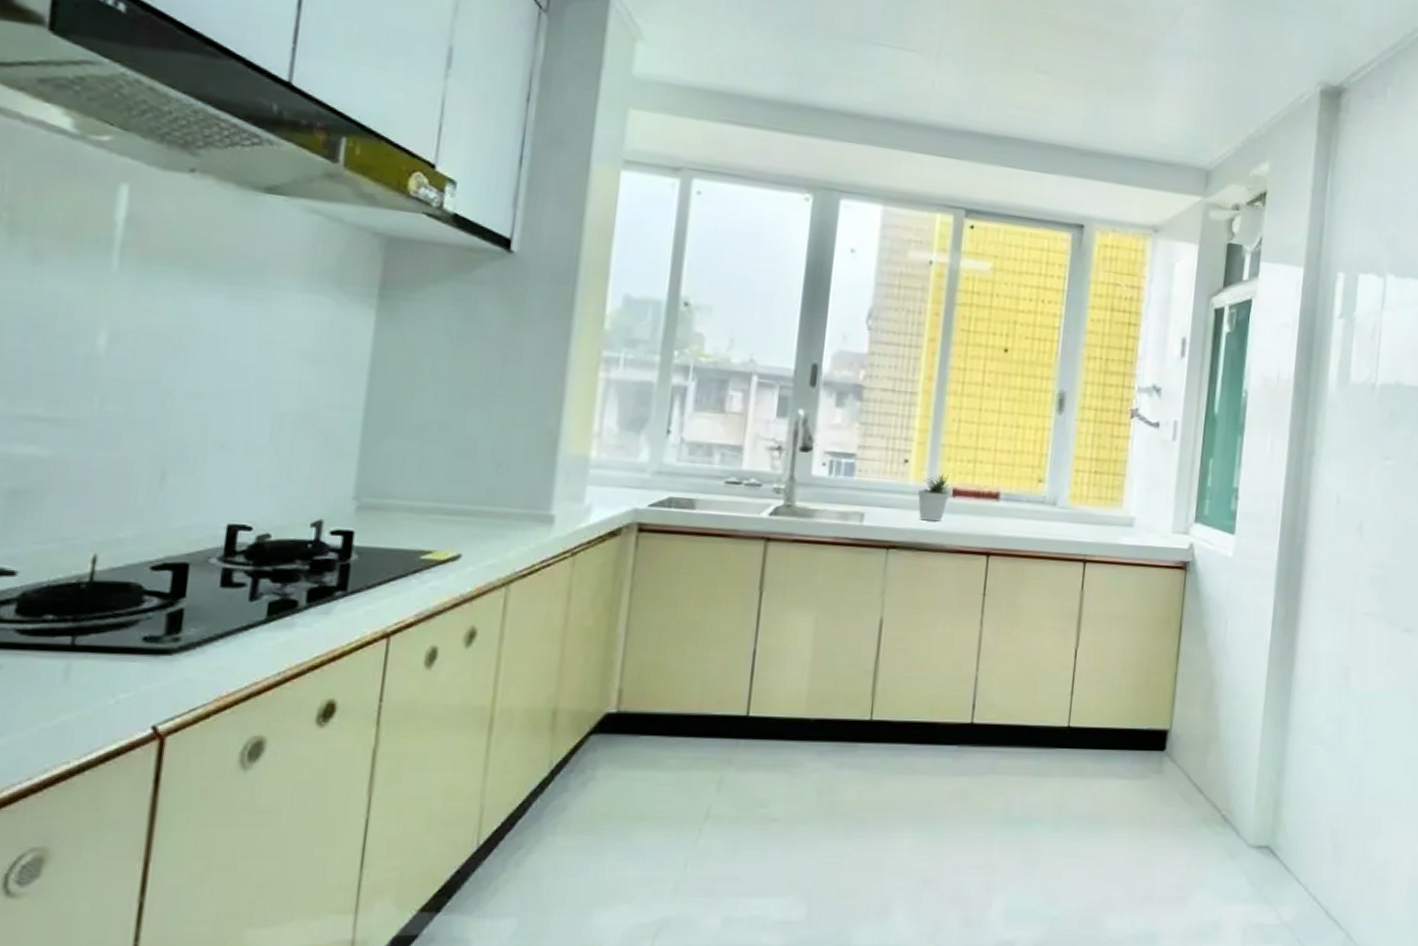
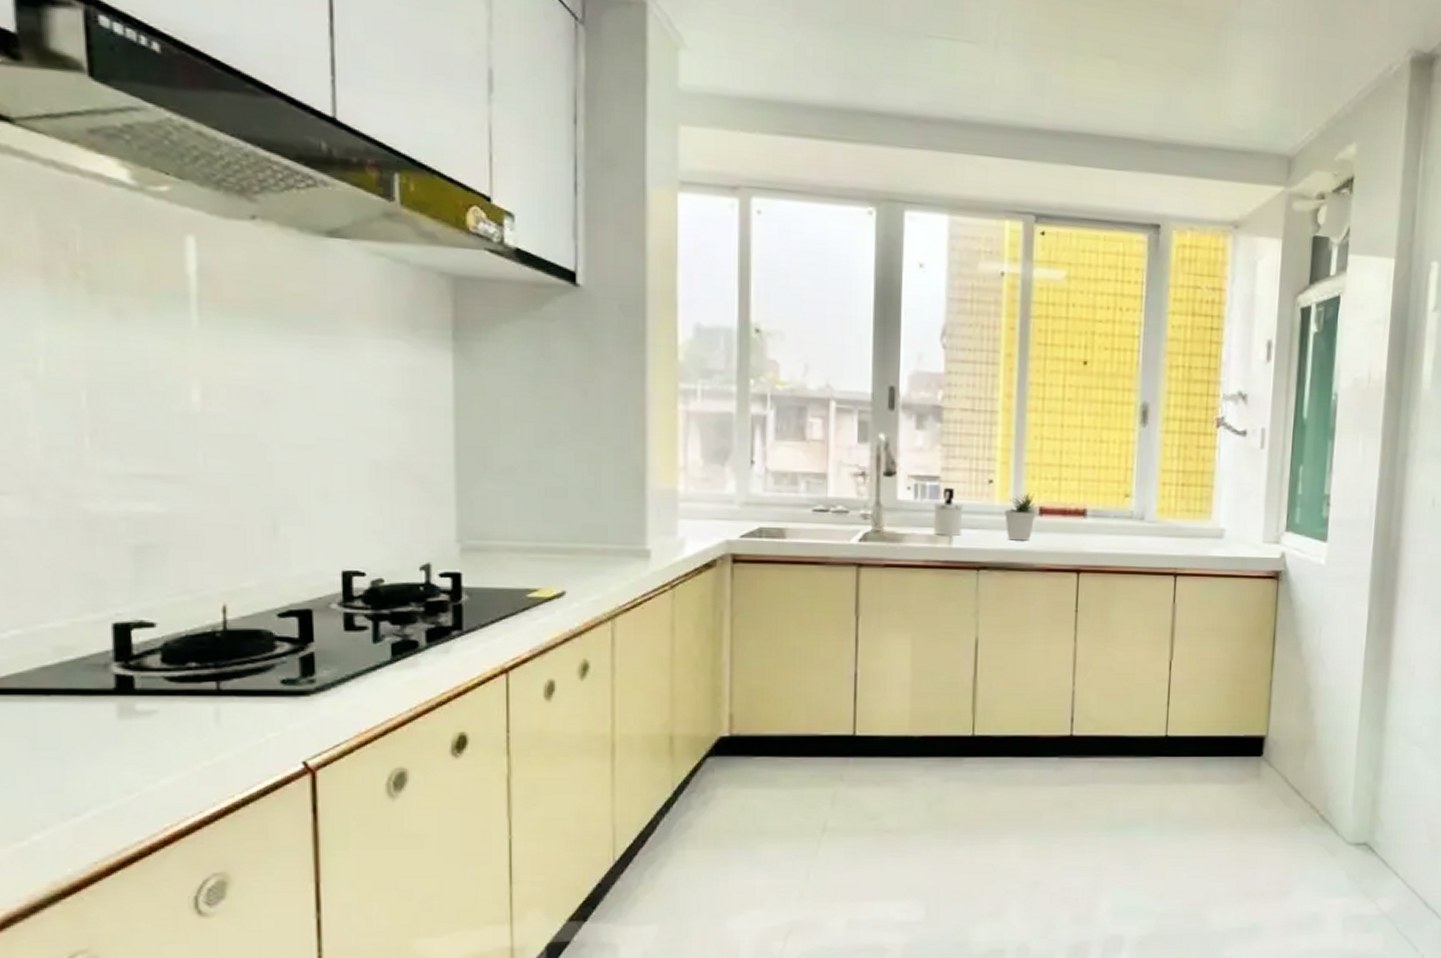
soap dispenser: none [845,464,878,514] -> present [933,487,964,536]

